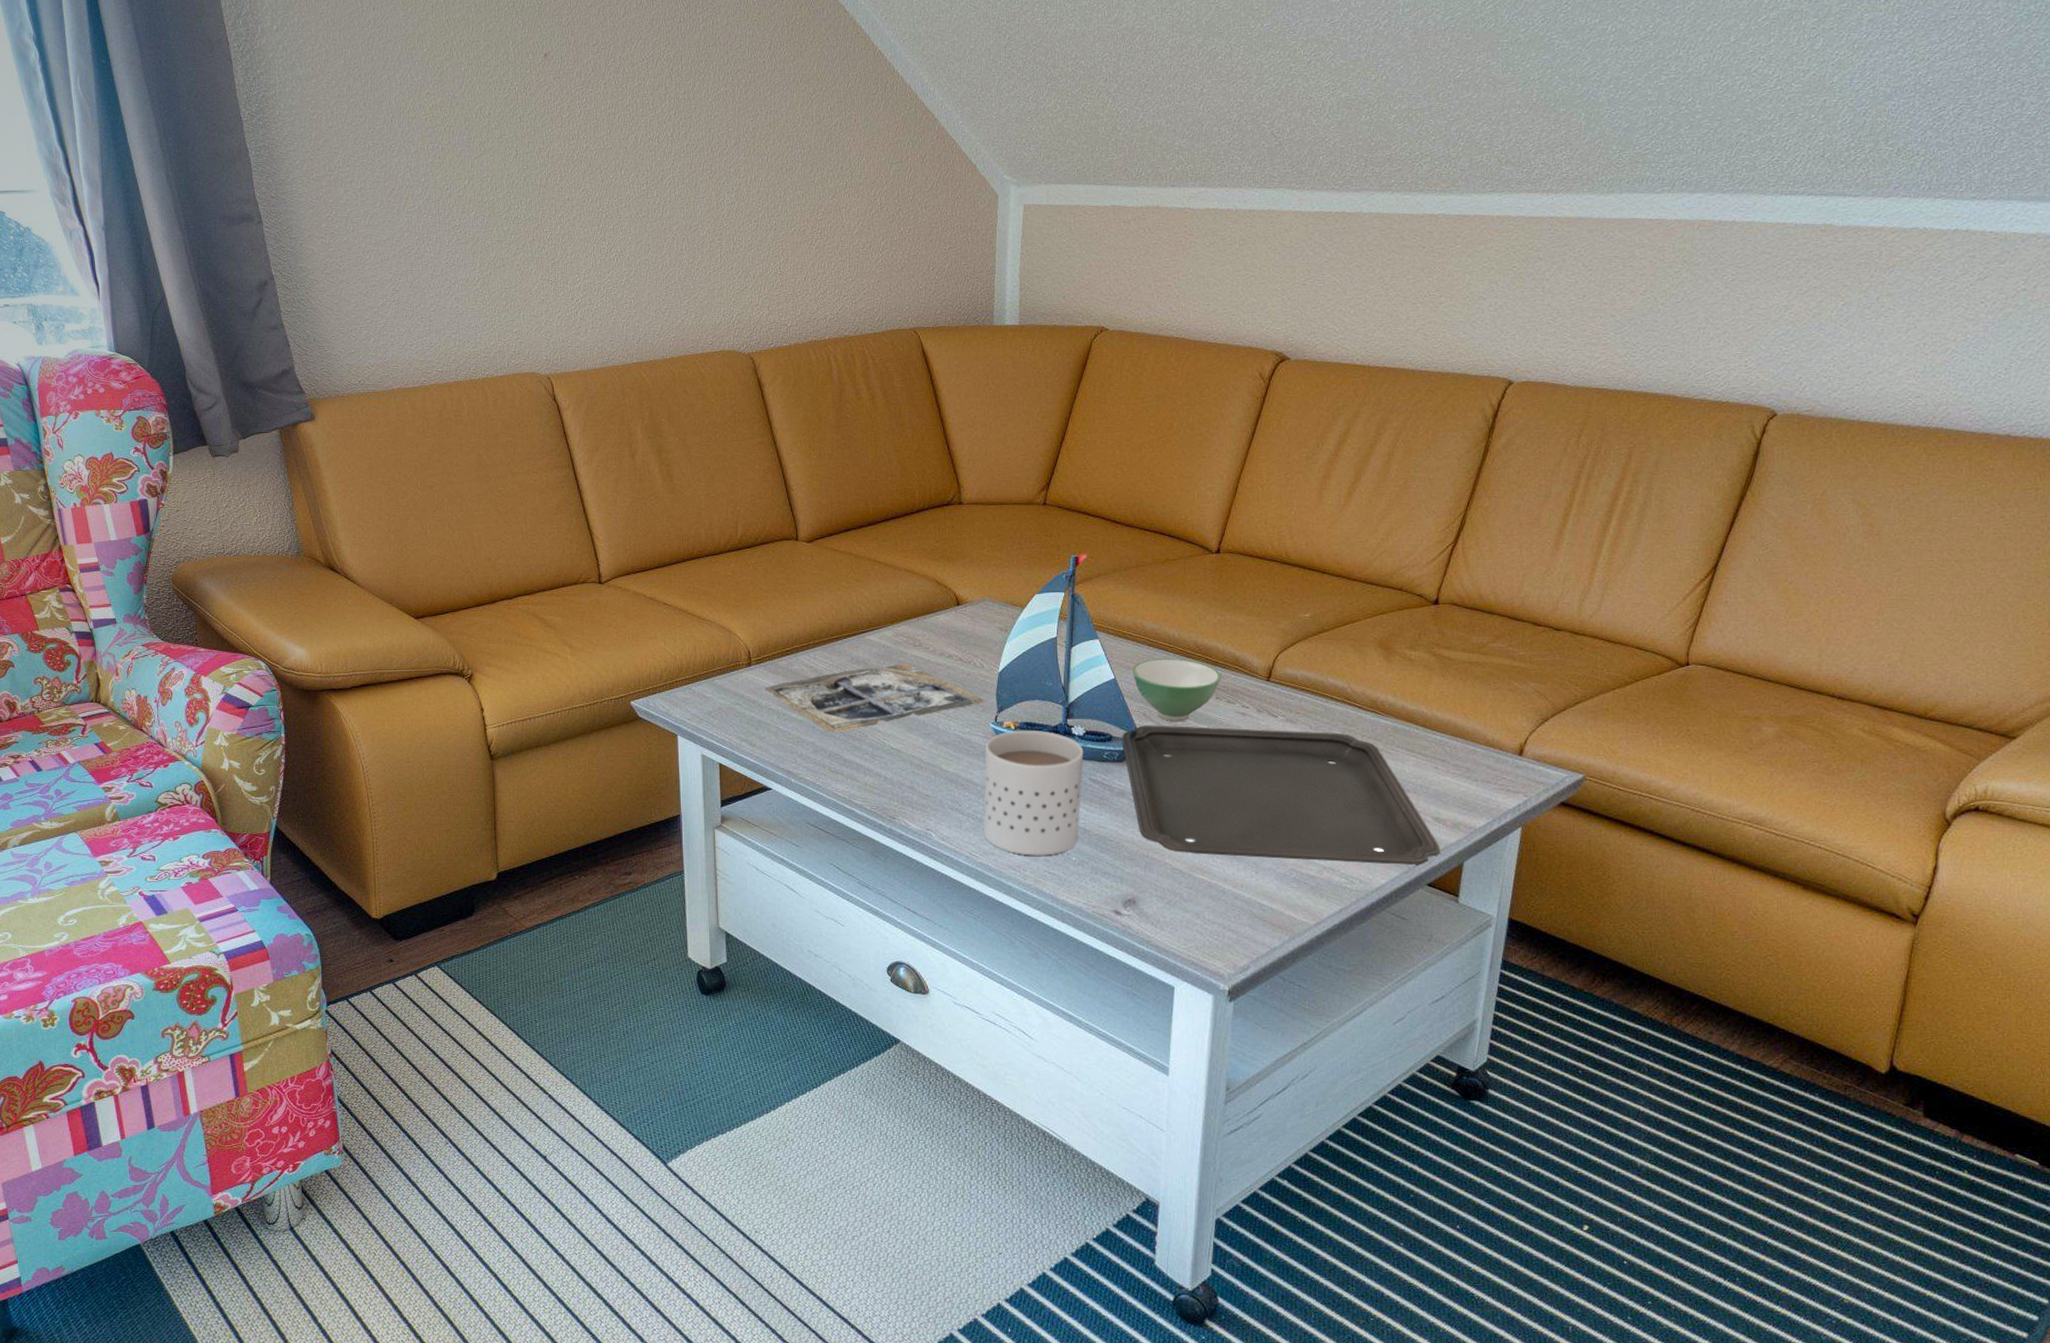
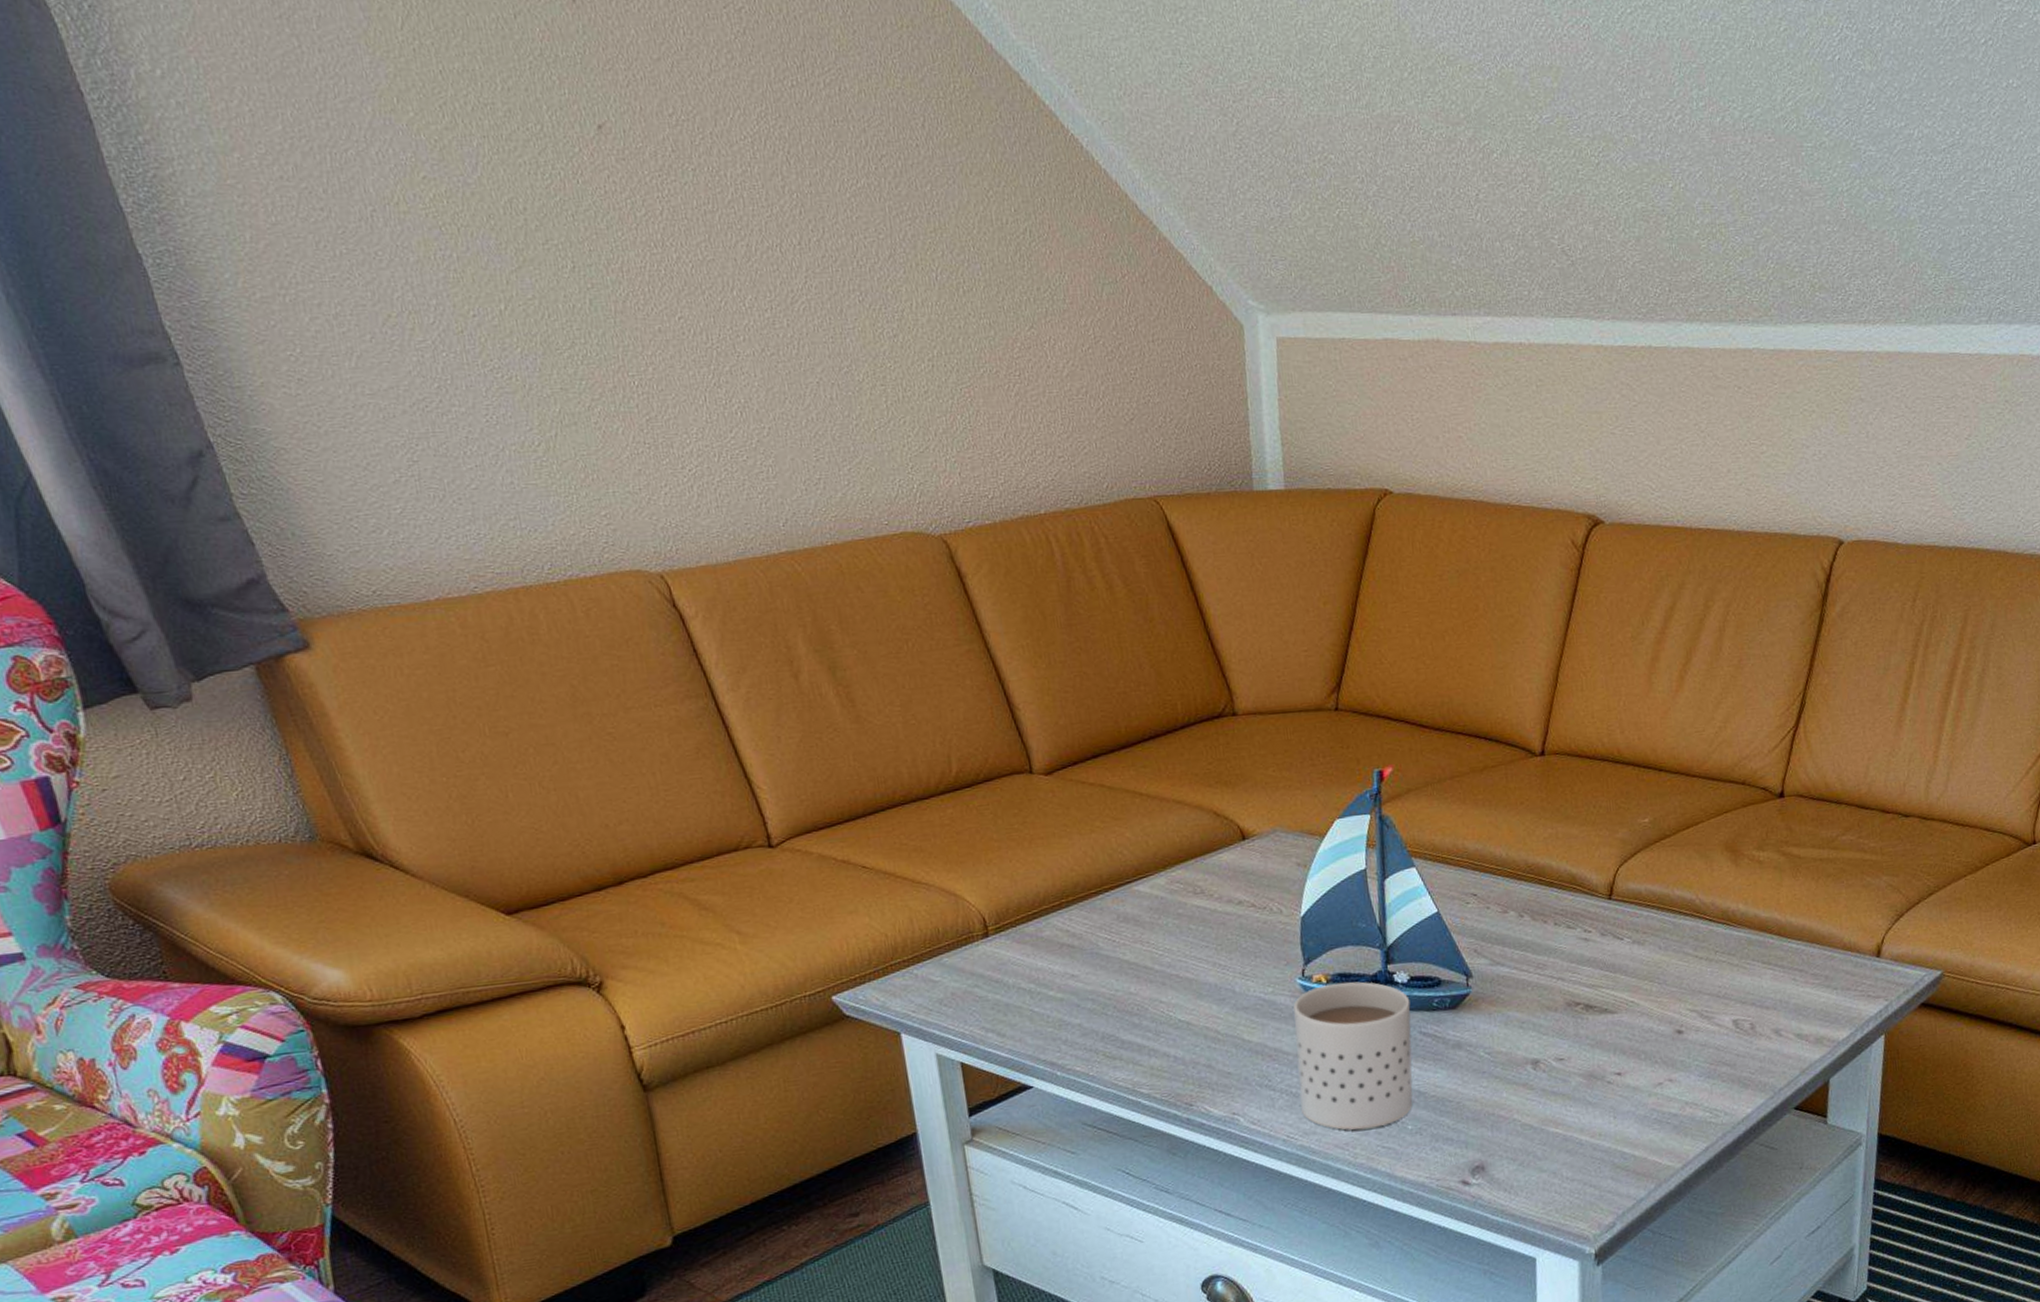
magazine: present [762,662,987,732] -> none [1006,914,1290,1009]
tray: present [1121,725,1440,865] -> none [1451,951,1805,1106]
bowl: present [1132,659,1221,722] -> none [1457,882,1558,957]

